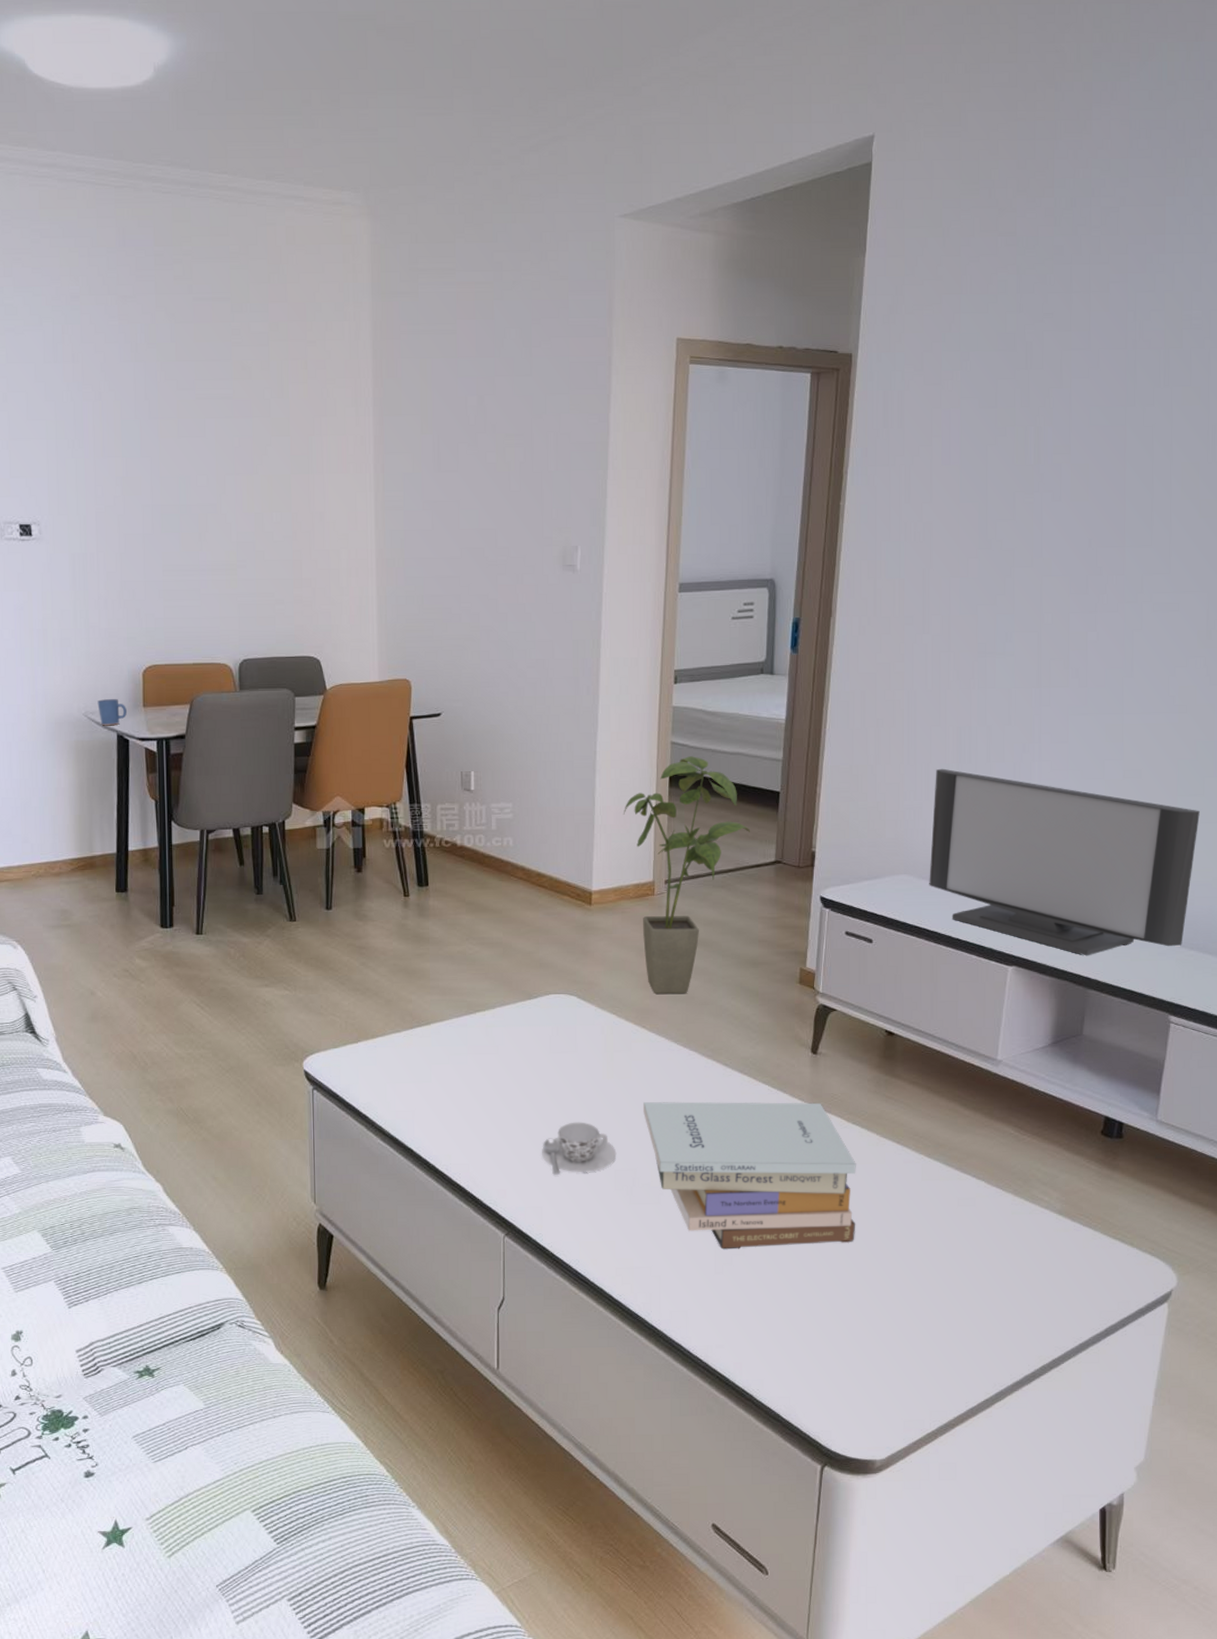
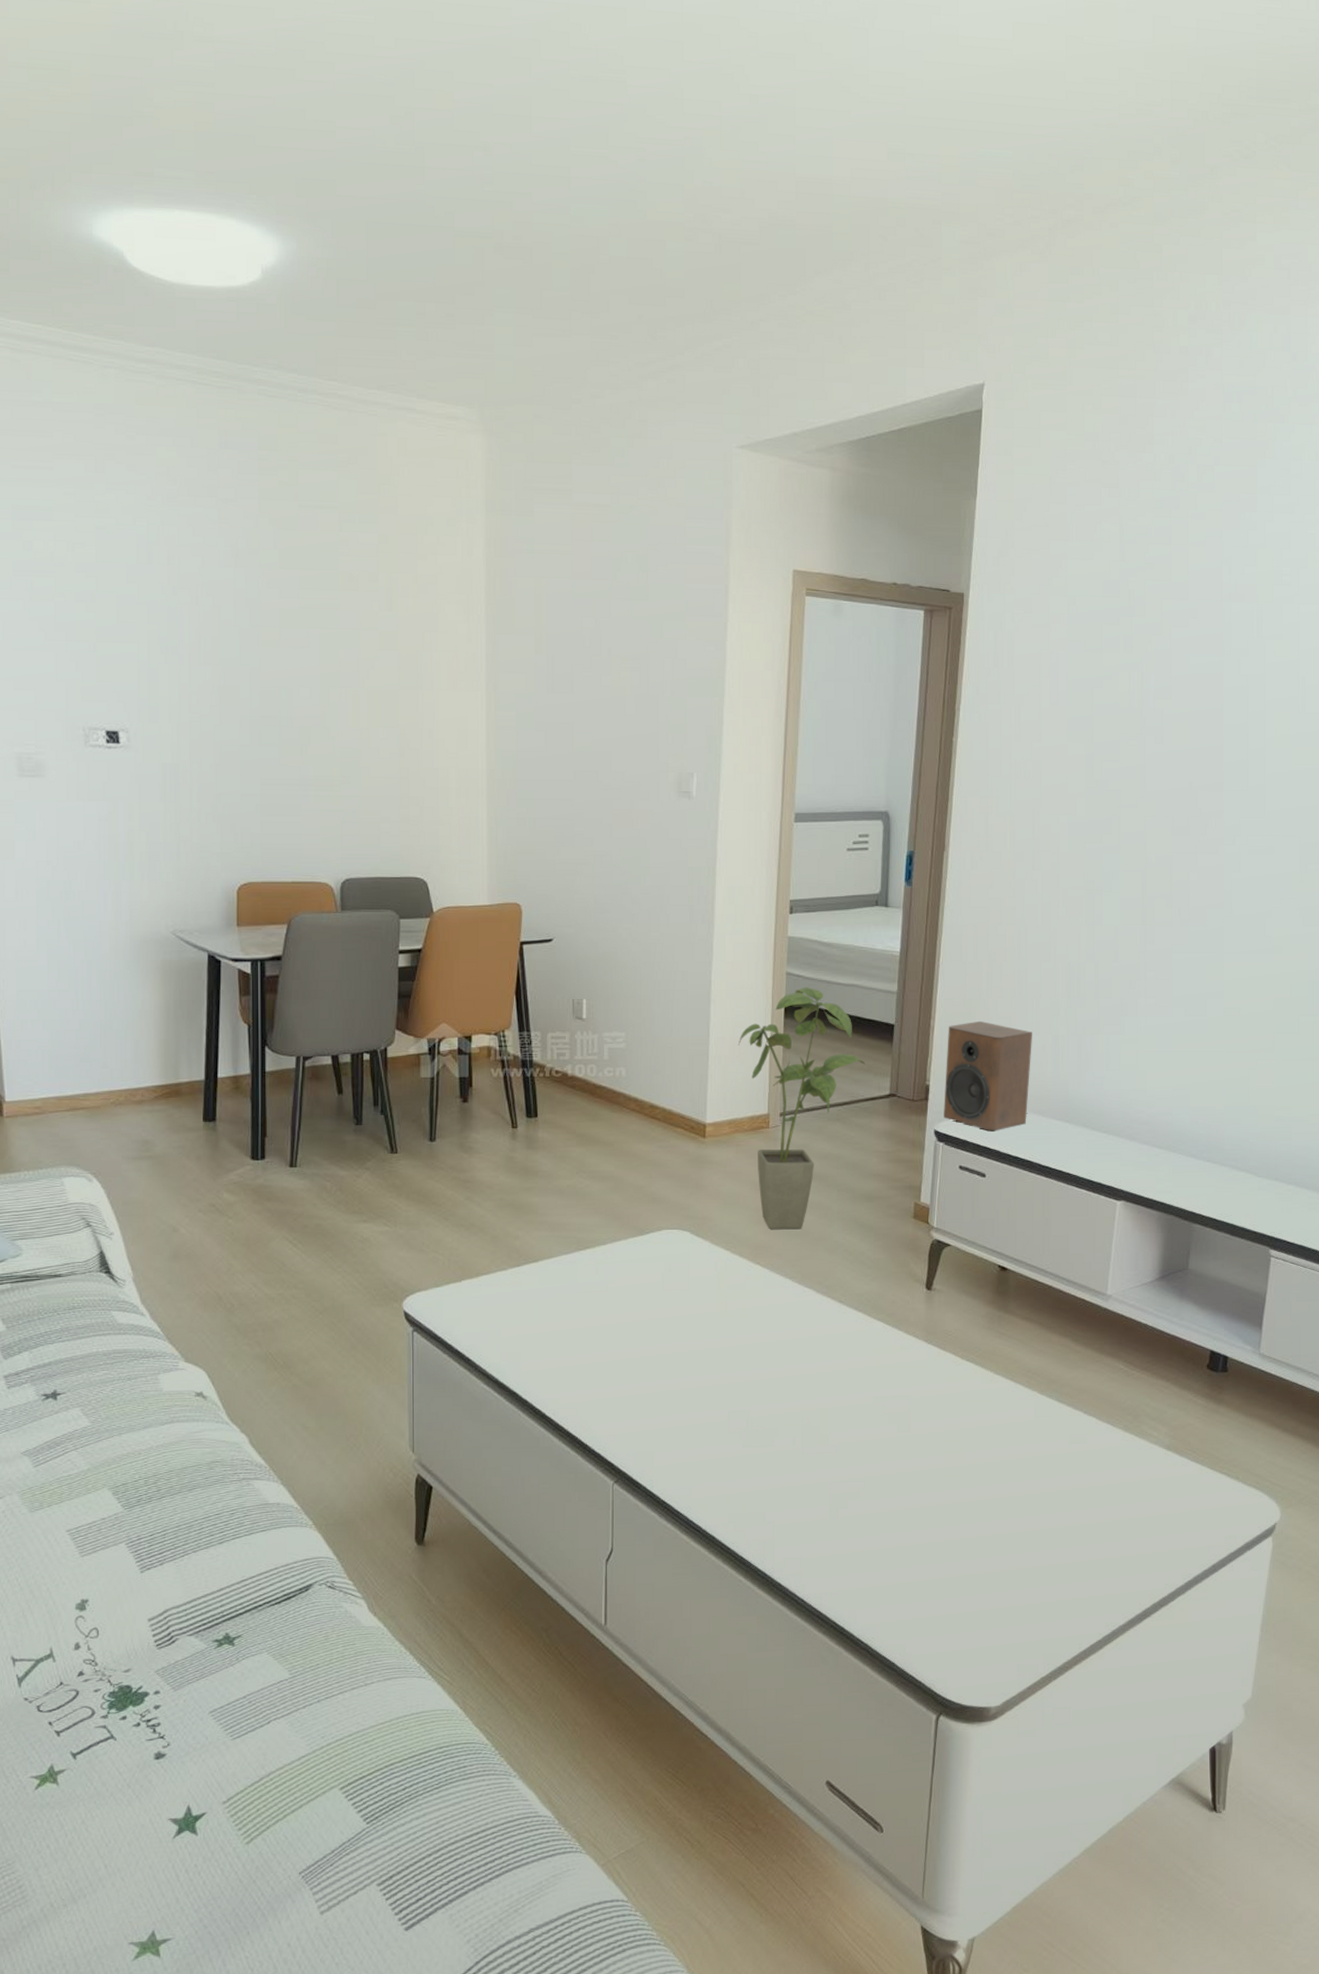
mug: present [97,699,127,726] -> none [187,917,219,945]
teacup: present [542,1122,617,1175] -> none [653,1362,730,1418]
books: present [642,1102,856,1248] -> none [756,1339,971,1492]
speaker: none [830,787,921,898] -> present [944,1020,1032,1132]
television: present [929,768,1200,956] -> none [1040,1003,1296,1191]

